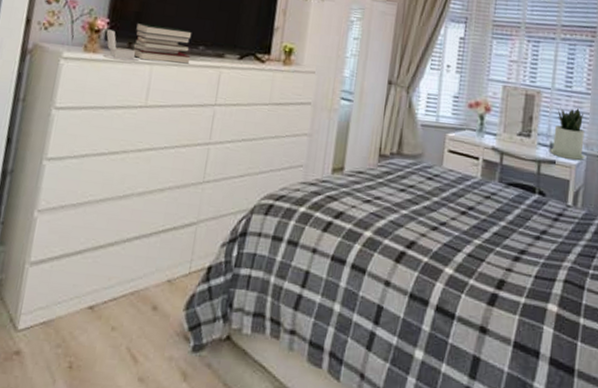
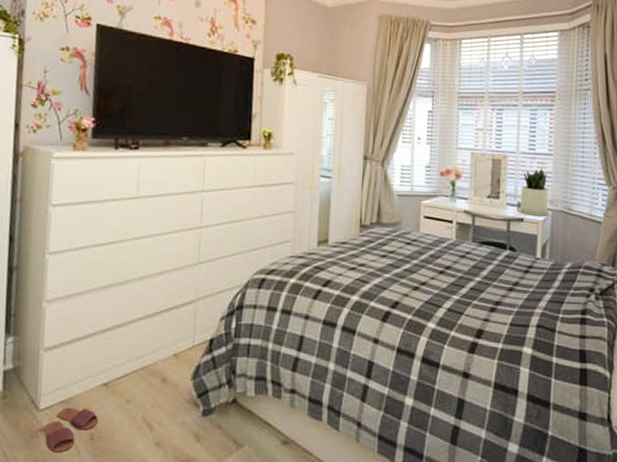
slippers: none [19,329,80,380] -> present [43,407,98,453]
jewelry box: present [102,28,140,62] -> none [88,127,128,157]
books: present [131,22,192,64] -> none [118,119,176,156]

